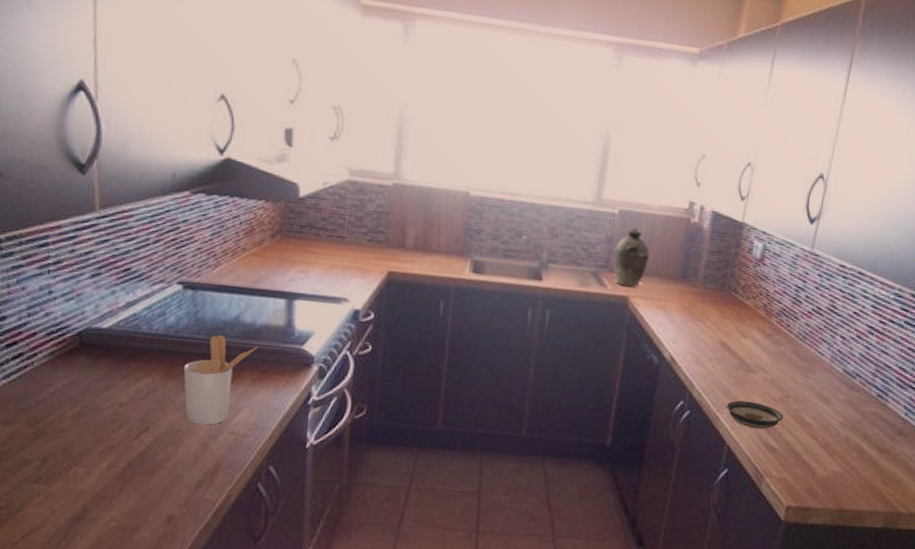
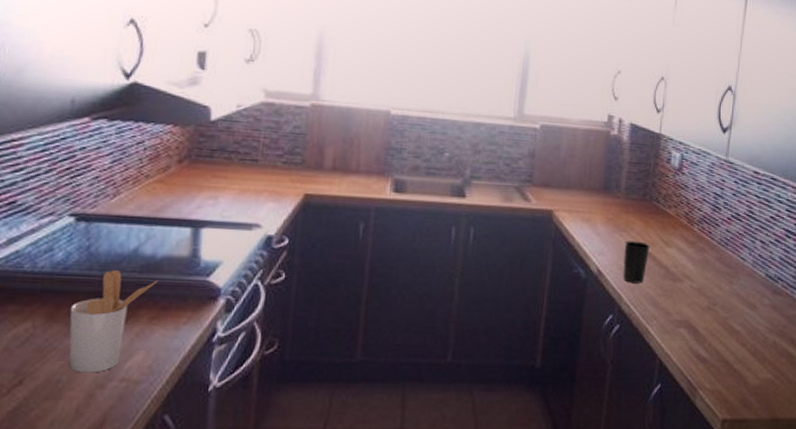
kettle: present [613,227,650,287] -> none [536,141,573,201]
cup: none [695,330,726,372] -> present [623,241,650,283]
saucer: present [726,400,783,430] -> none [655,311,712,340]

